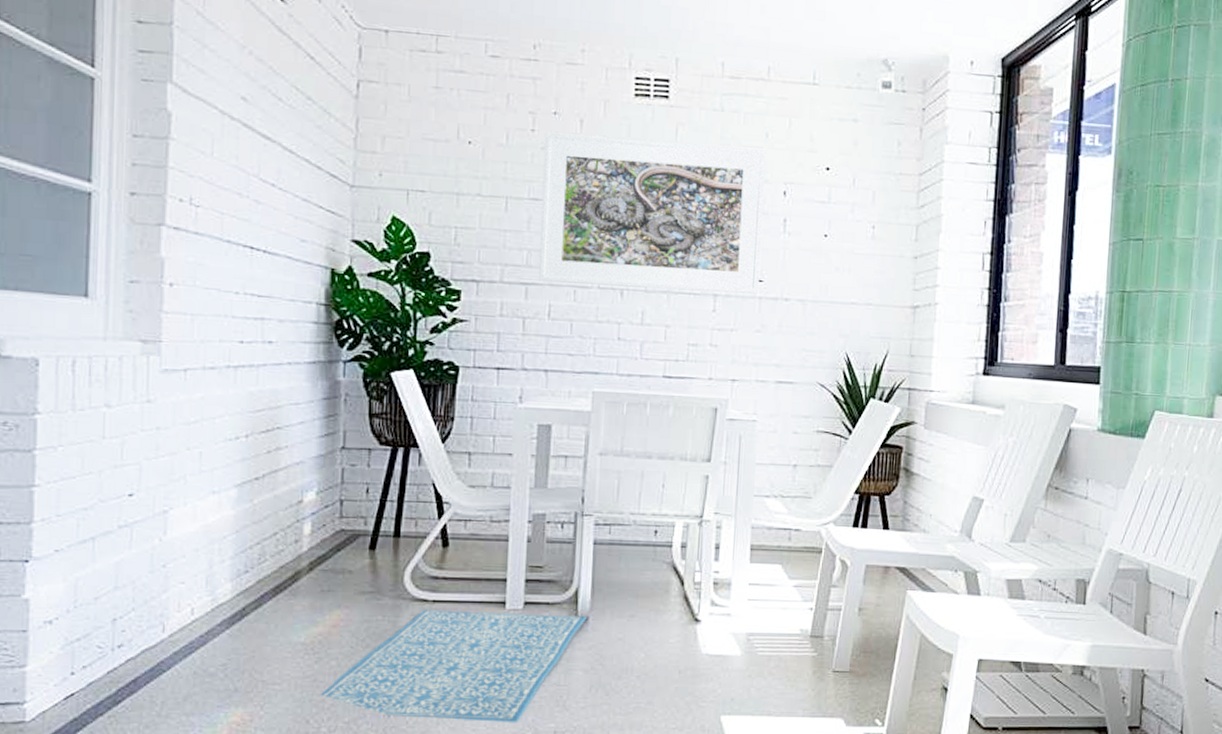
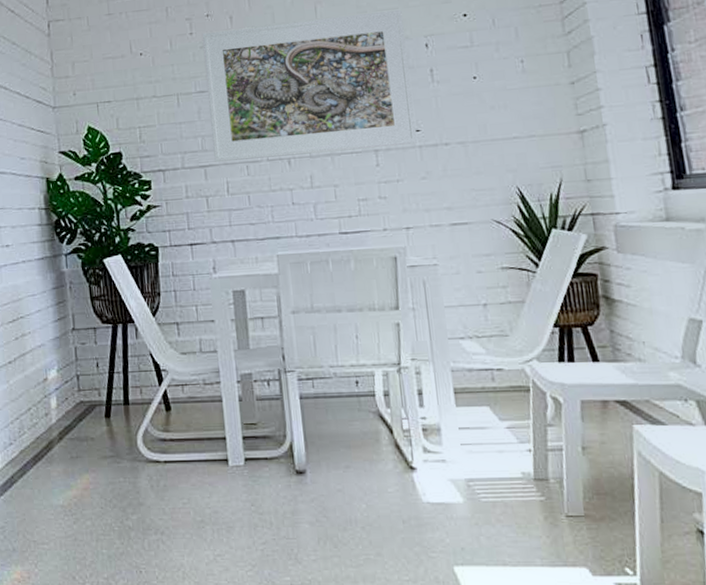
rug: present [319,610,587,723] -> none [80,469,304,577]

